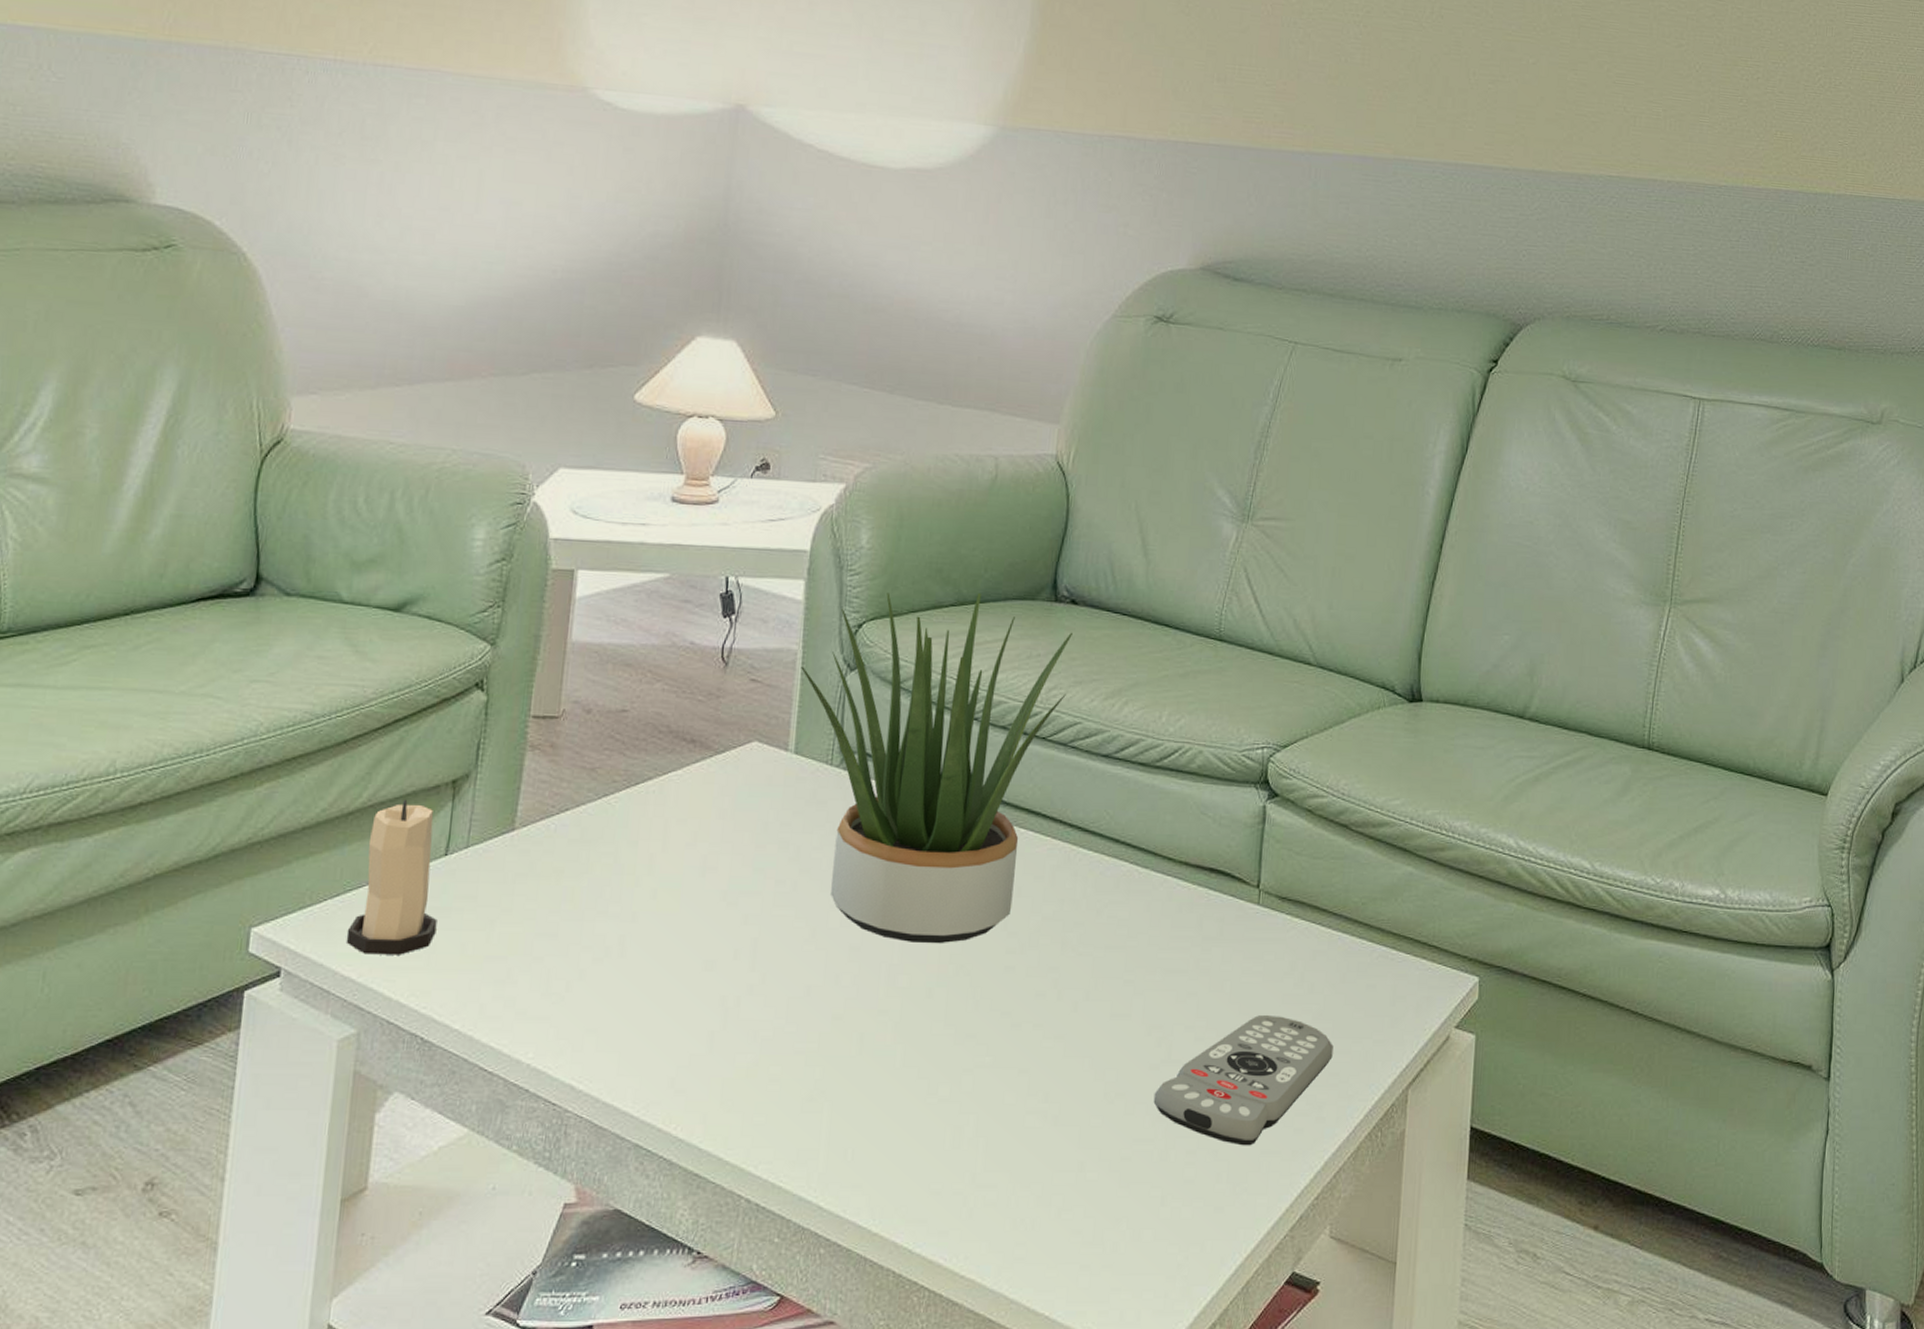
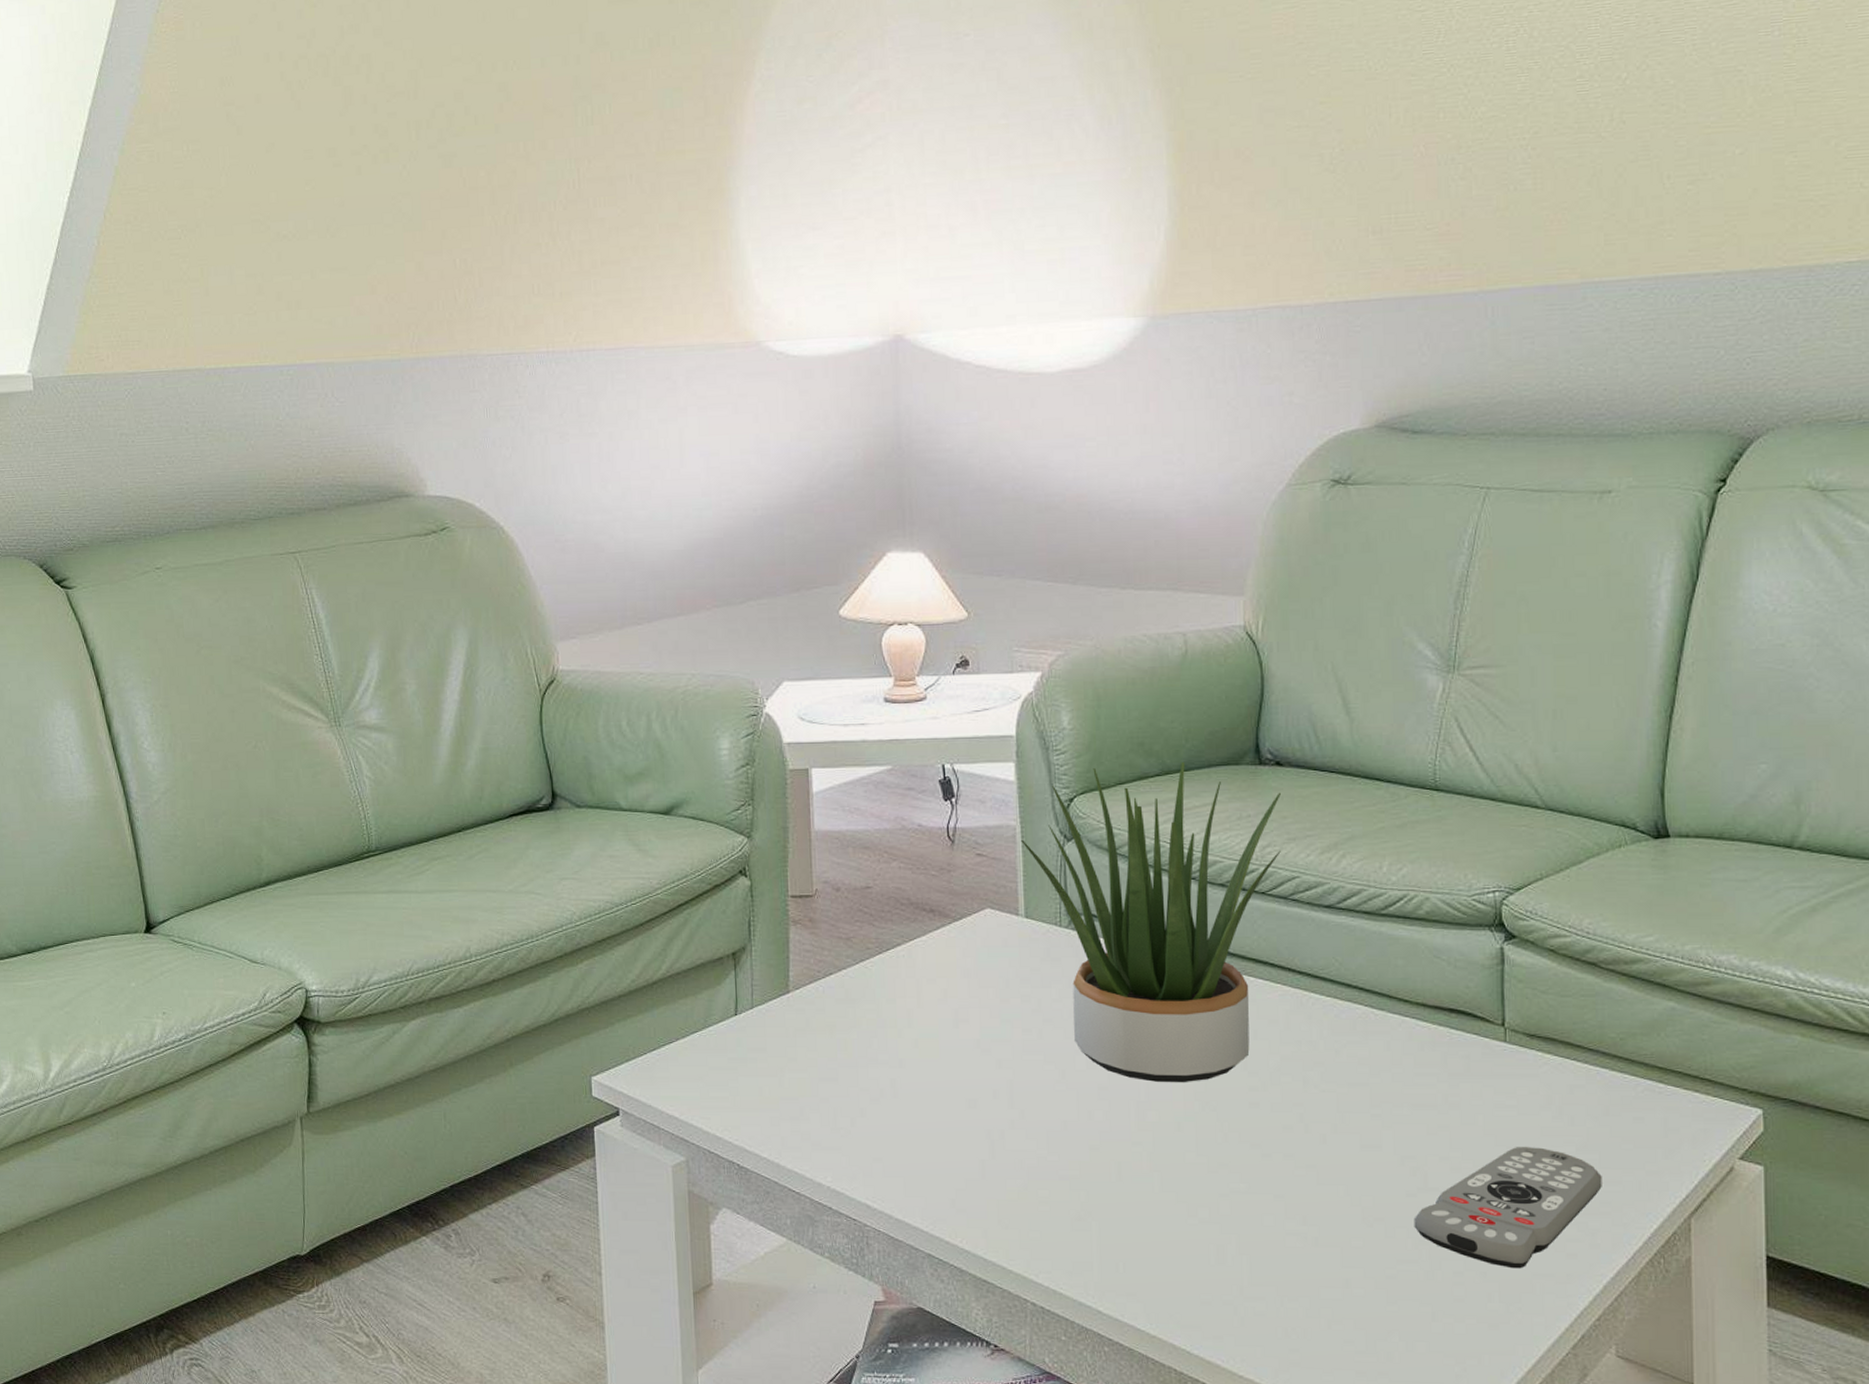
candle: present [346,799,437,955] -> none [666,970,737,1097]

